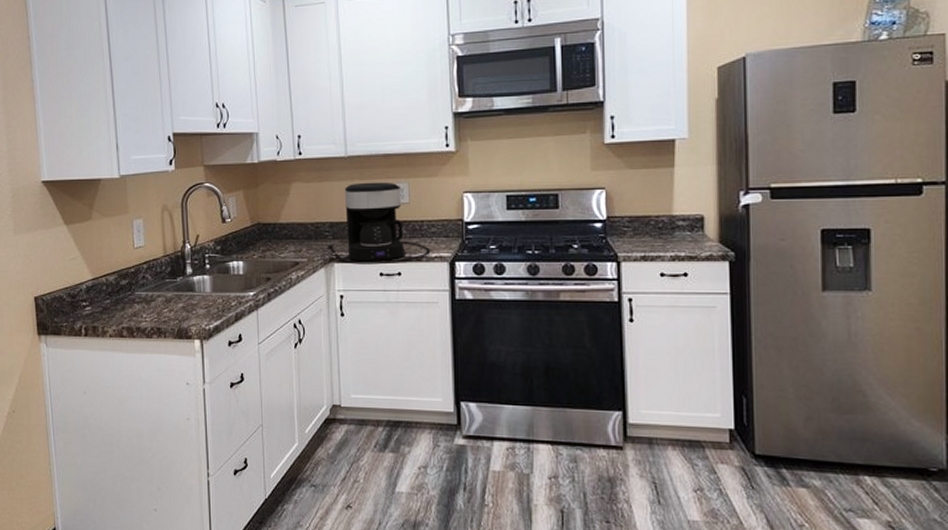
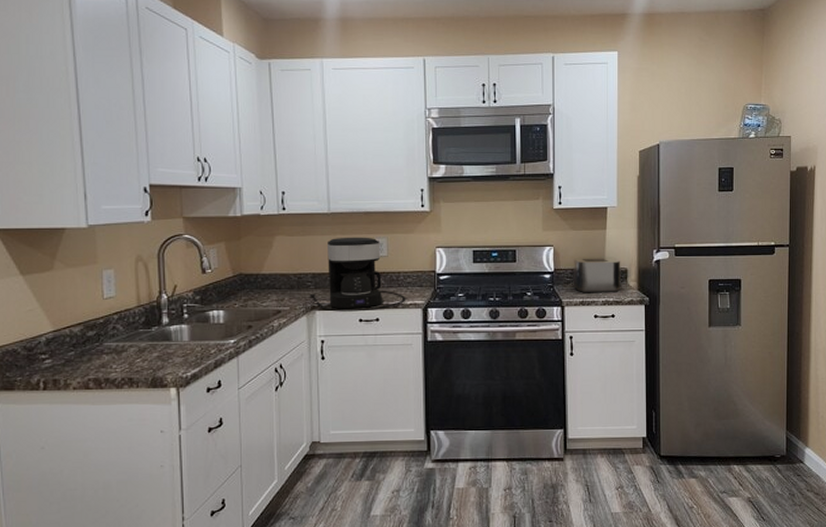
toaster: none [631,201,697,246] -> present [573,257,622,293]

